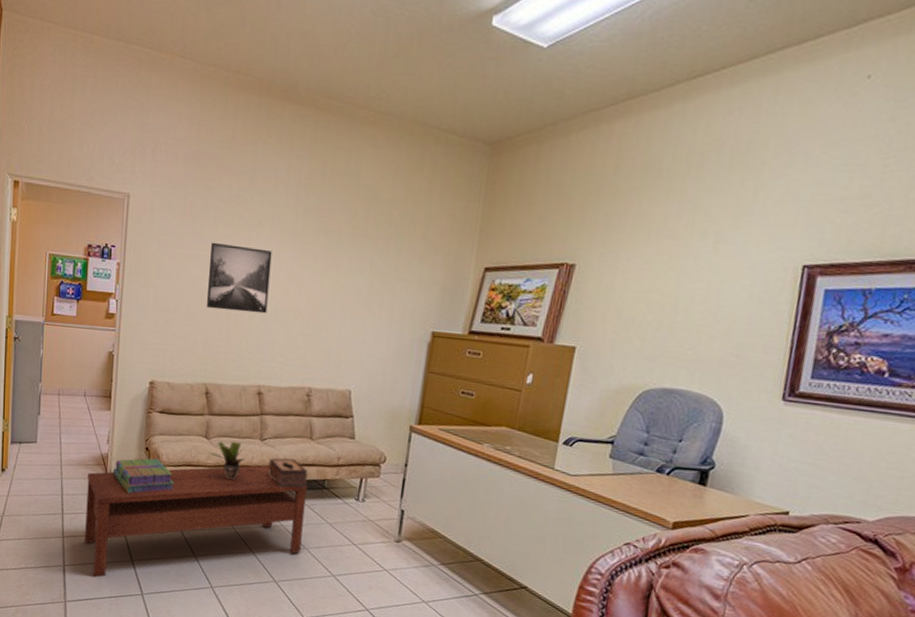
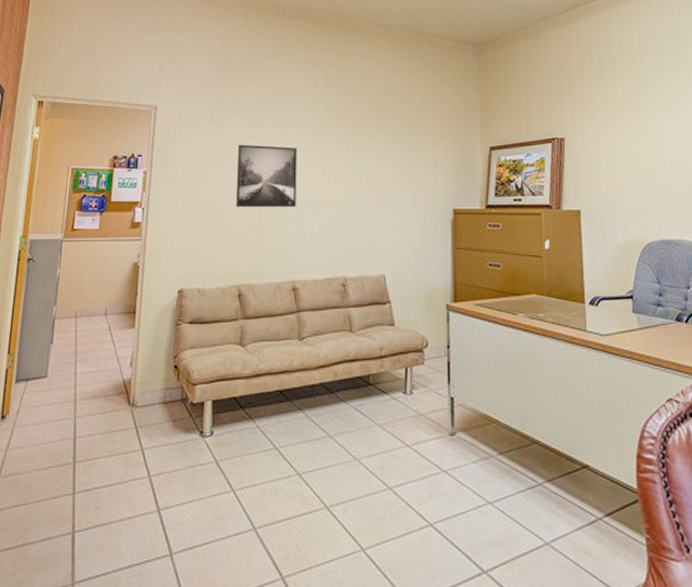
coffee table: present [85,465,307,578] -> none [100,367,352,542]
stack of books: present [112,458,175,494] -> none [136,376,207,424]
potted plant: present [210,441,246,480] -> none [246,345,285,390]
tissue box: present [267,458,308,488] -> none [309,355,352,390]

